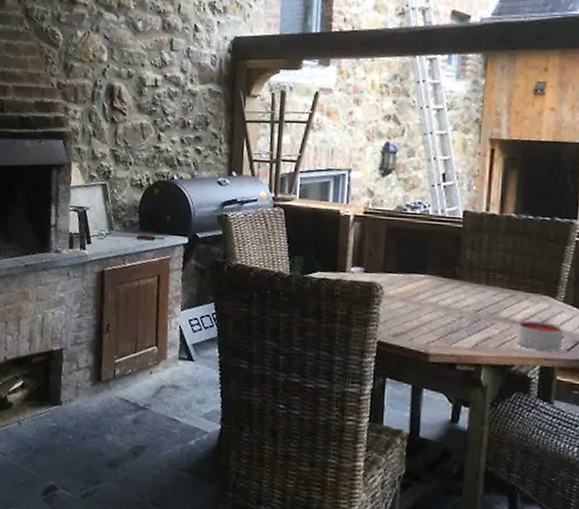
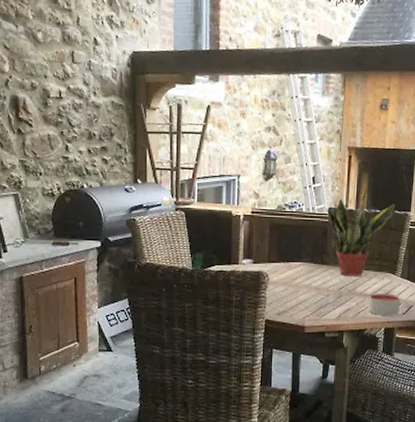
potted plant: none [459,190,556,298] -> present [326,189,396,277]

